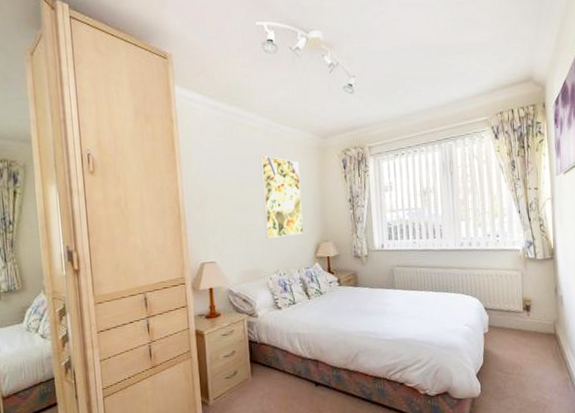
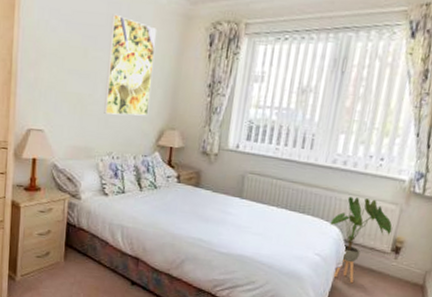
house plant: none [470,269,519,344] -> present [330,197,393,284]

